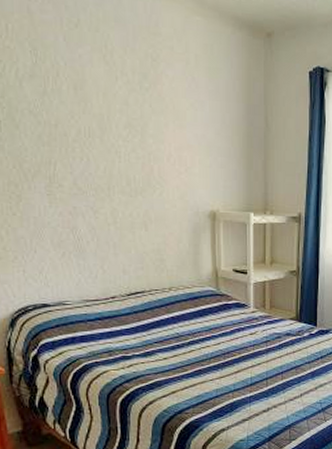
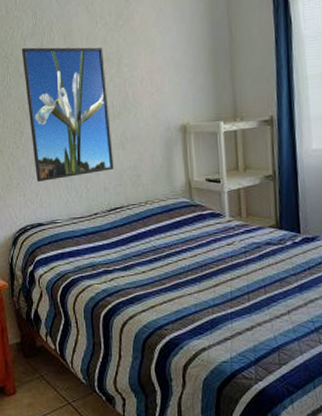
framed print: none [16,90,135,257] -> present [21,47,114,182]

